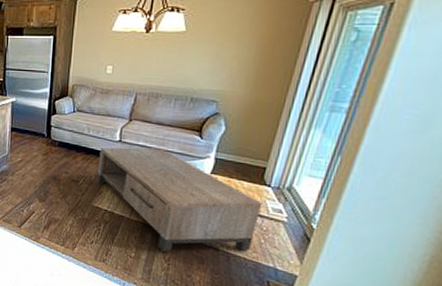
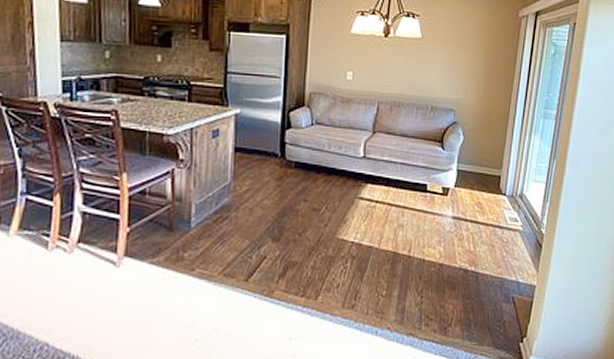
coffee table: present [96,147,263,253] -> none [340,163,501,283]

